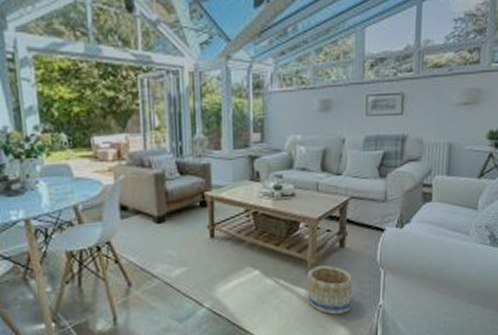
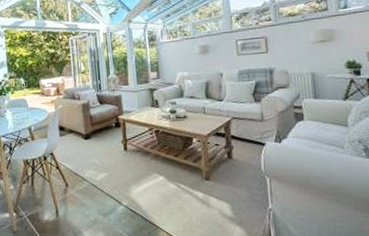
basket: present [308,265,353,315] -> none [203,173,245,216]

